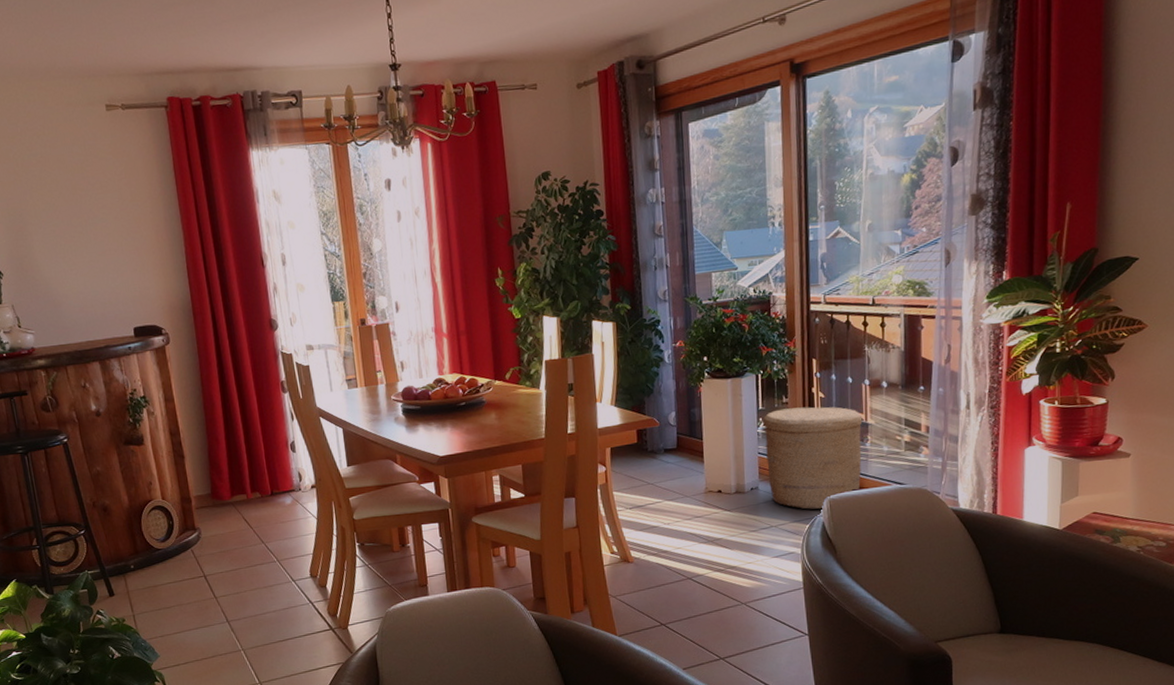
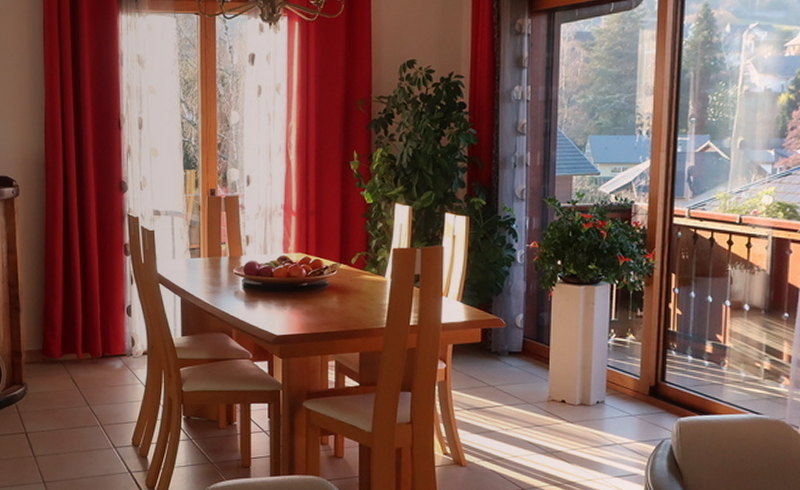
woven basket: present [763,407,863,510] -> none [615,322,721,432]

